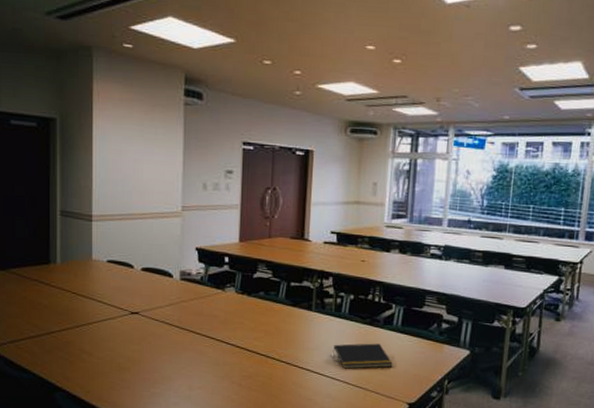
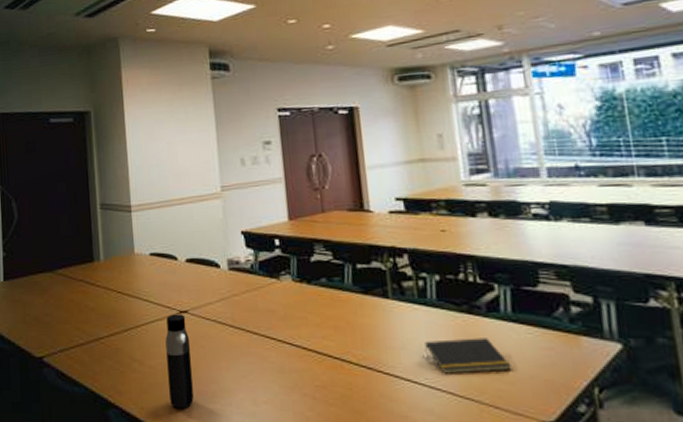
water bottle: none [115,314,139,393] -> present [165,314,194,409]

